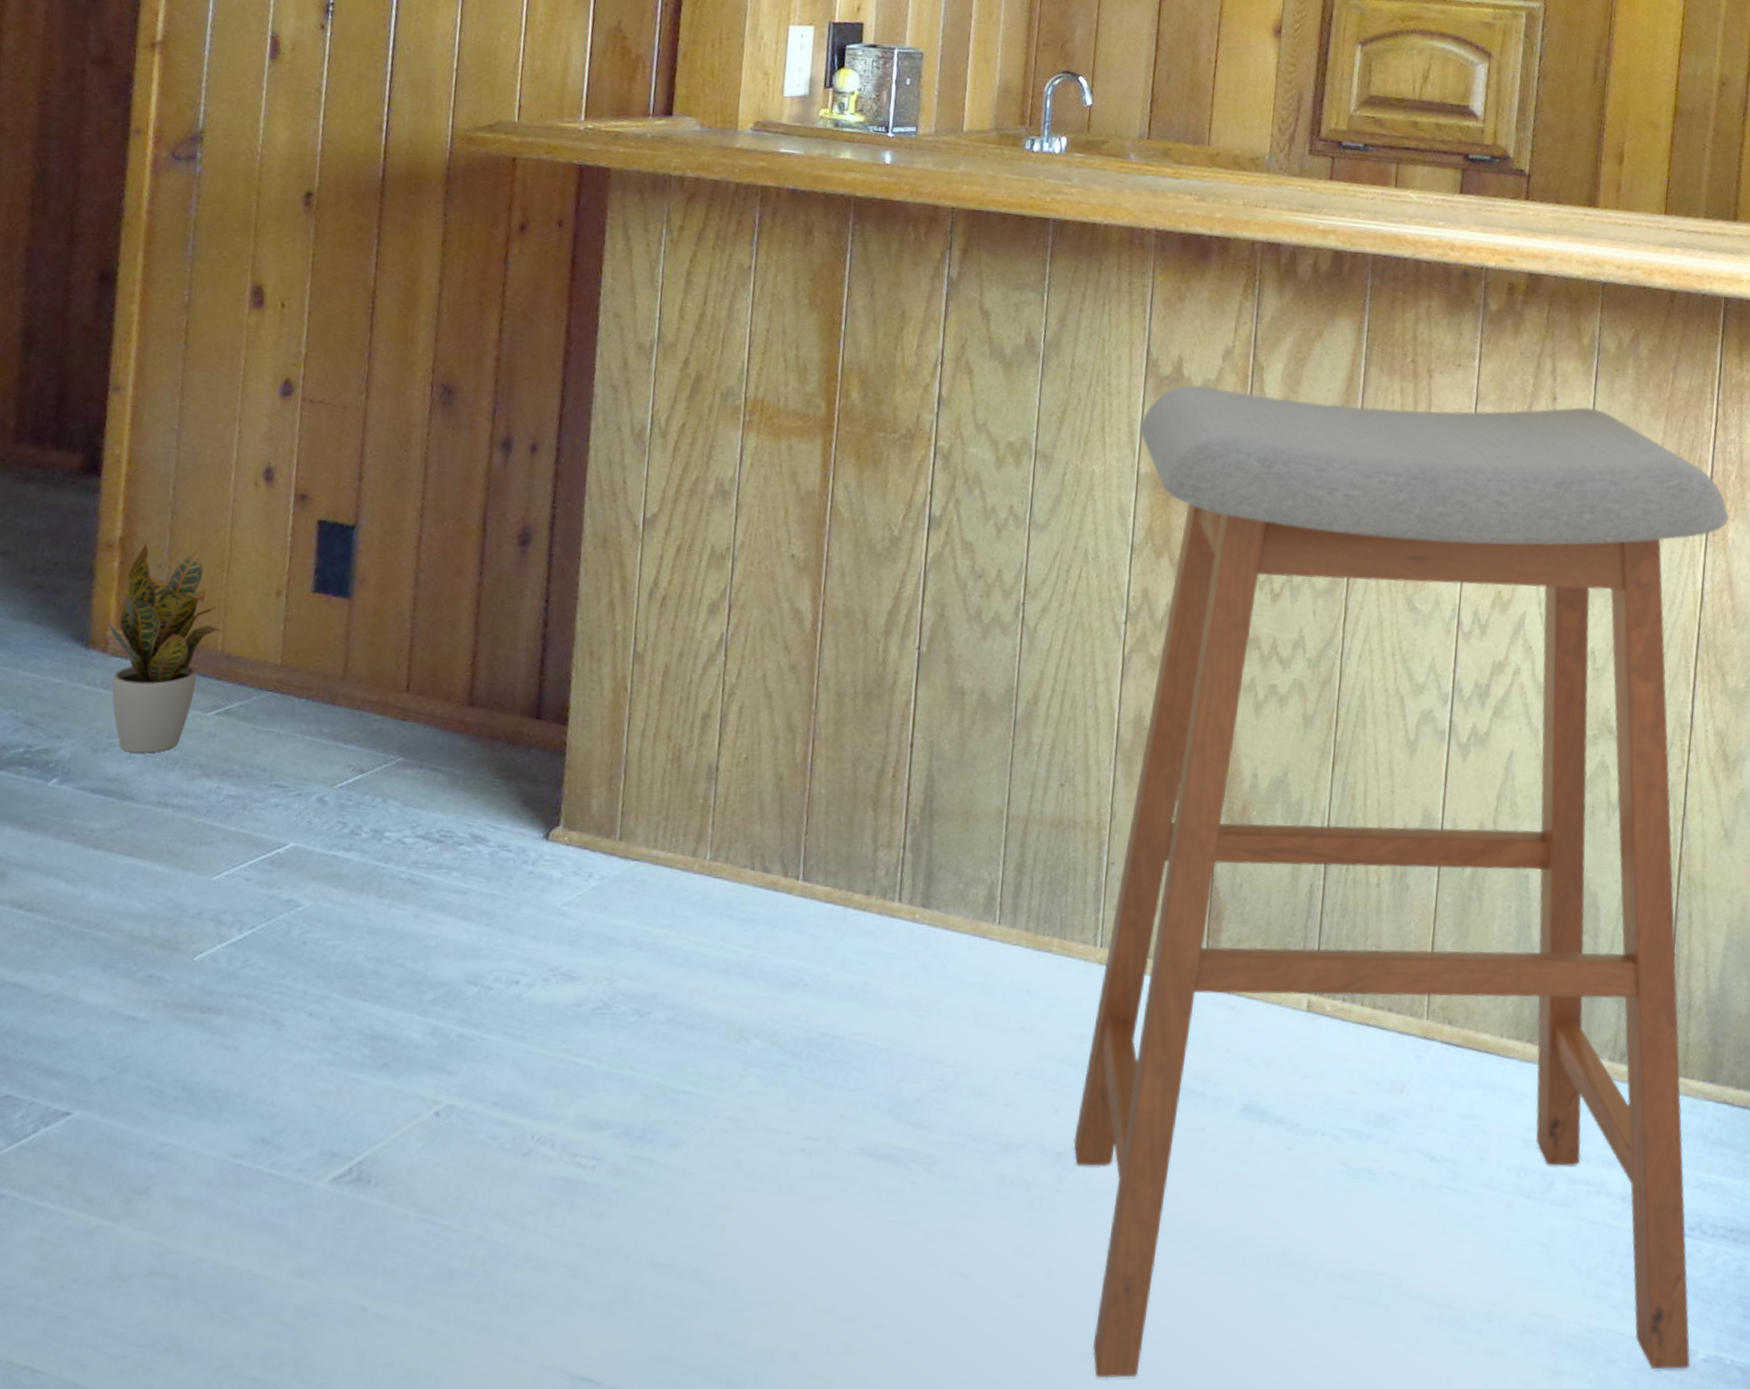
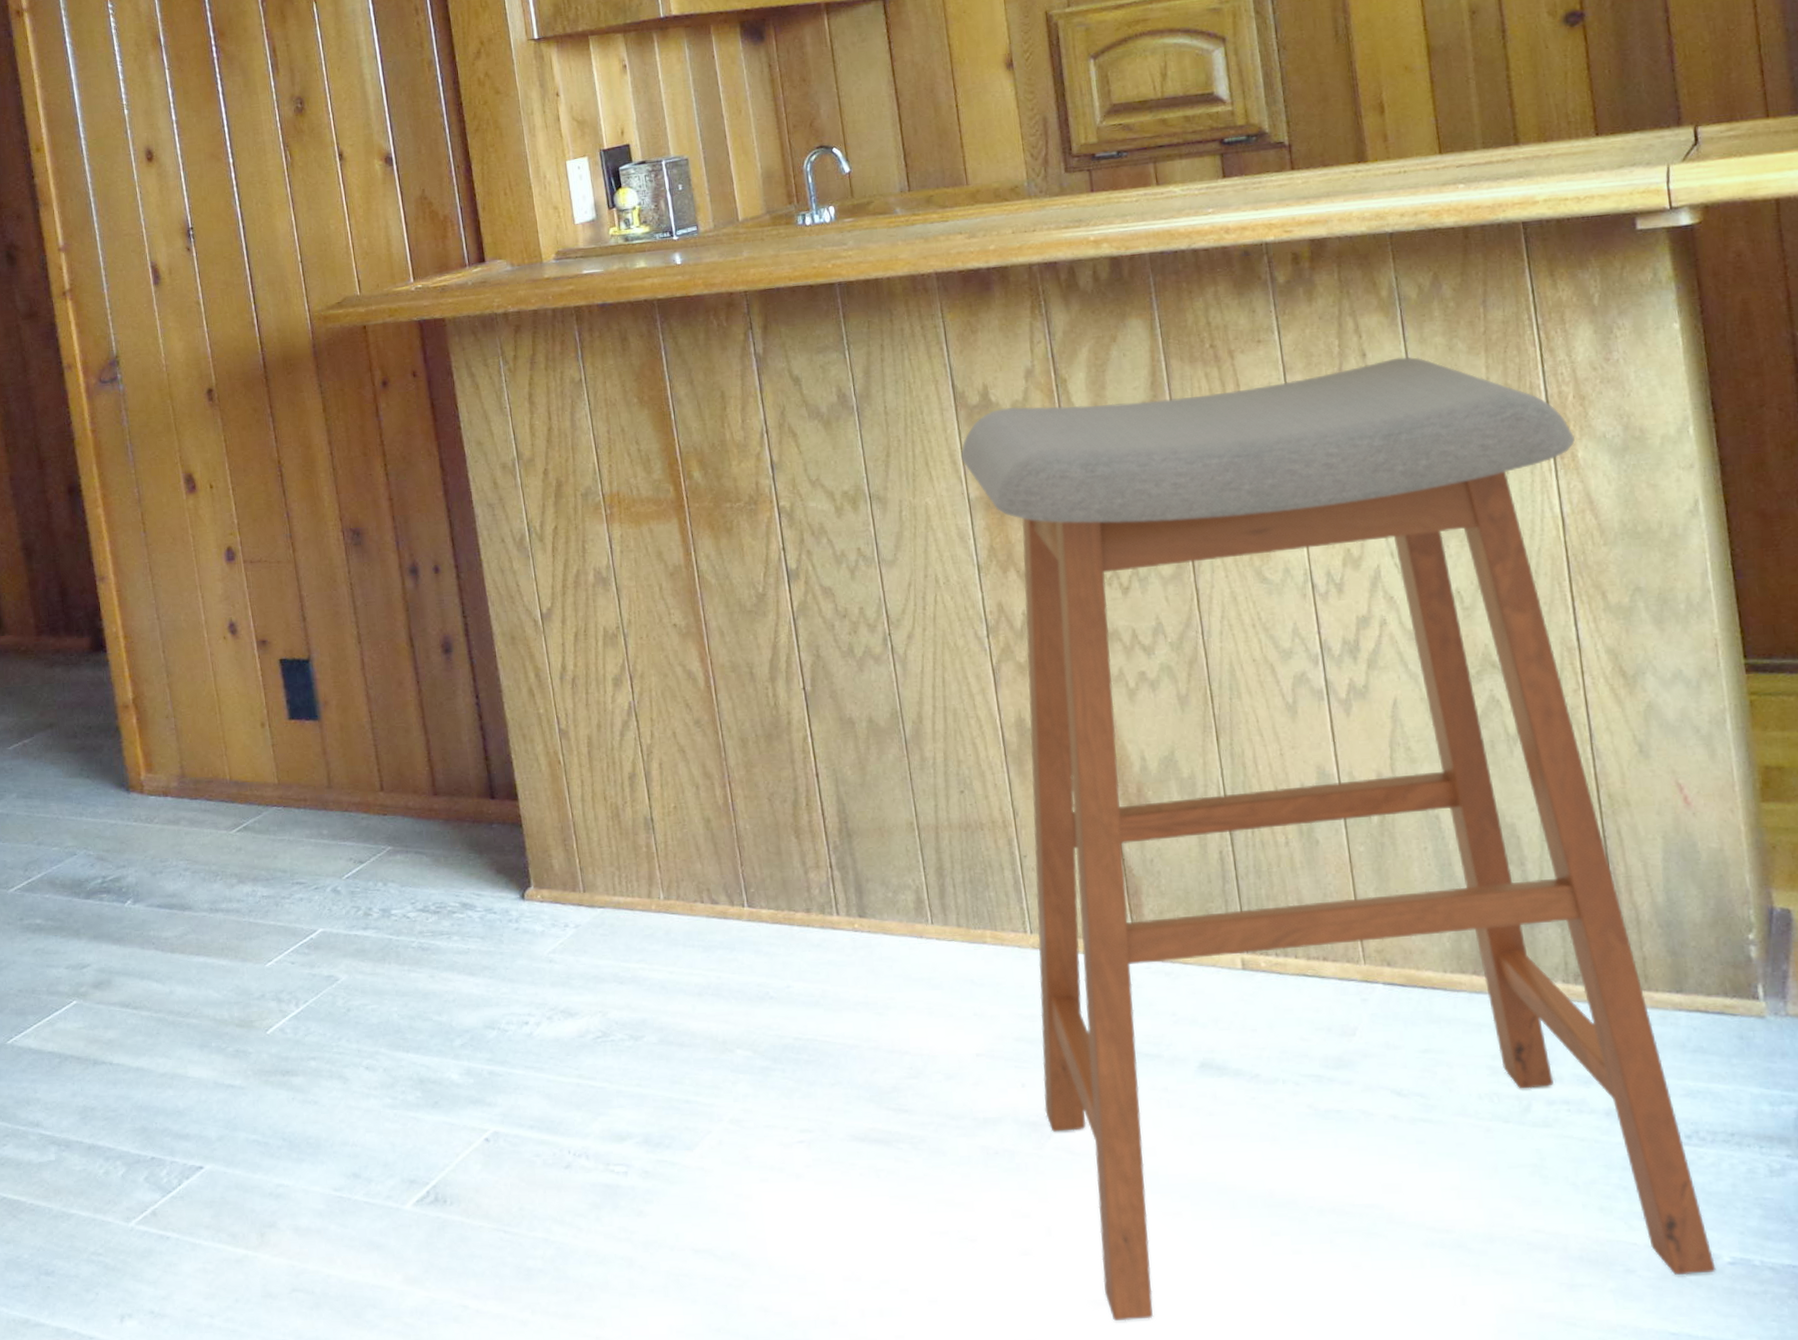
potted plant: present [105,544,224,753] -> none [136,699,229,872]

